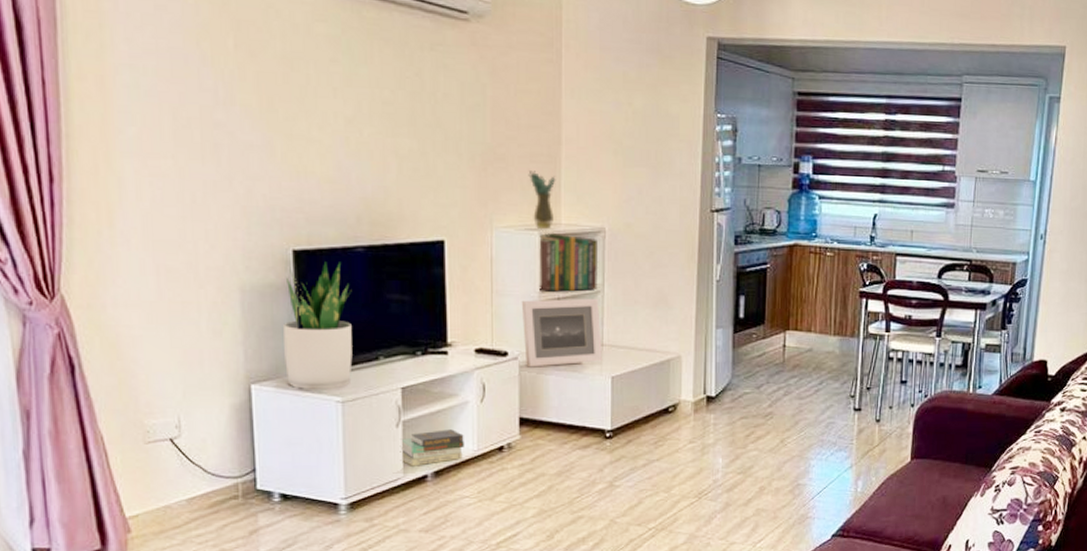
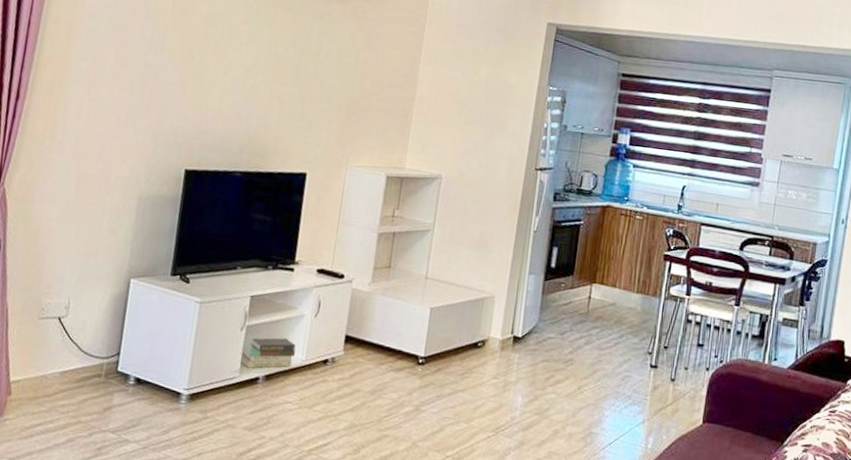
planter: present [283,261,353,389] -> none [160,181,226,291]
picture frame: present [521,298,602,367] -> none [358,231,429,293]
vase: present [528,170,556,230] -> none [382,121,406,172]
books: present [538,233,599,292] -> none [378,175,434,229]

